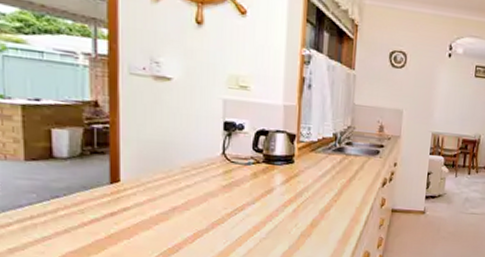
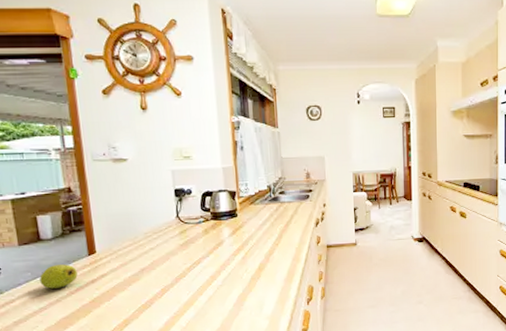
fruit: none [47,189,94,217] -> present [39,264,78,289]

